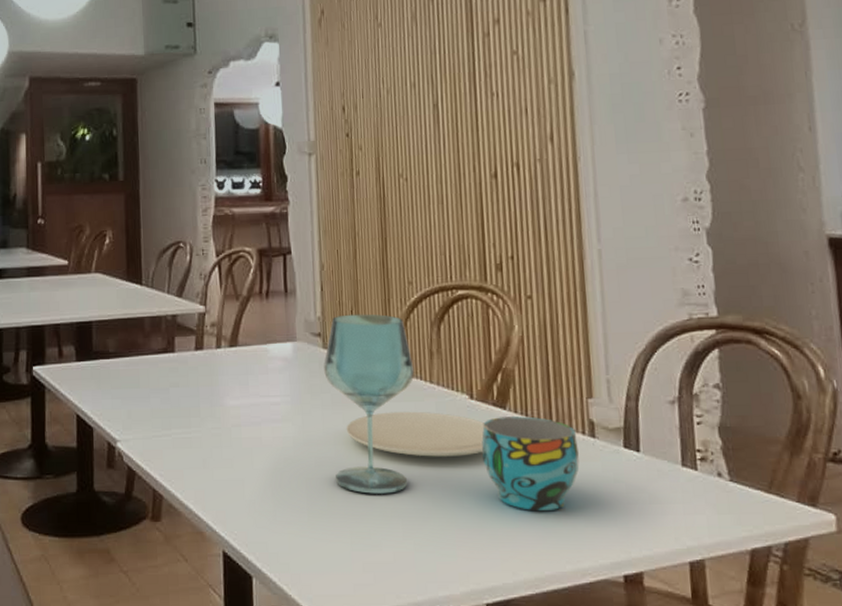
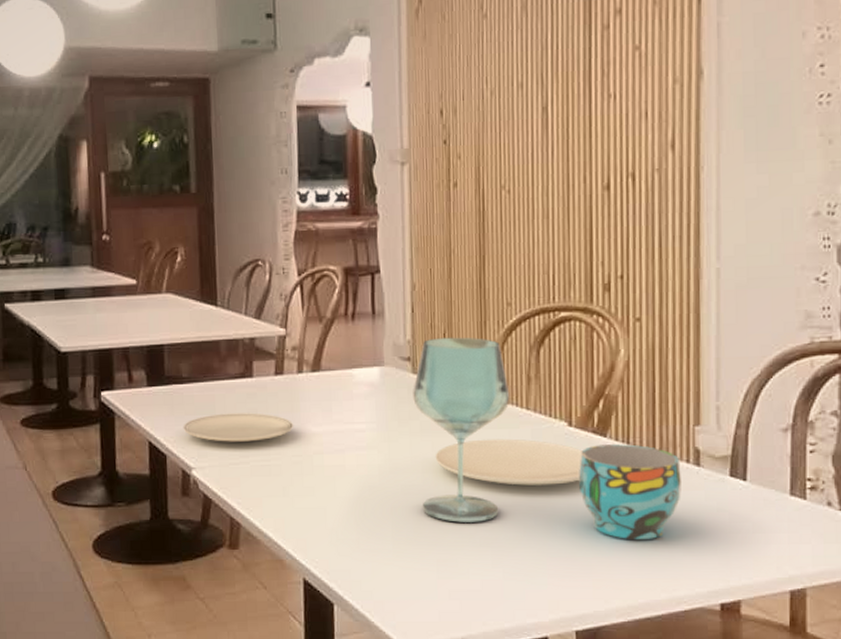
plate: none [109,386,213,415] -> present [183,413,294,442]

